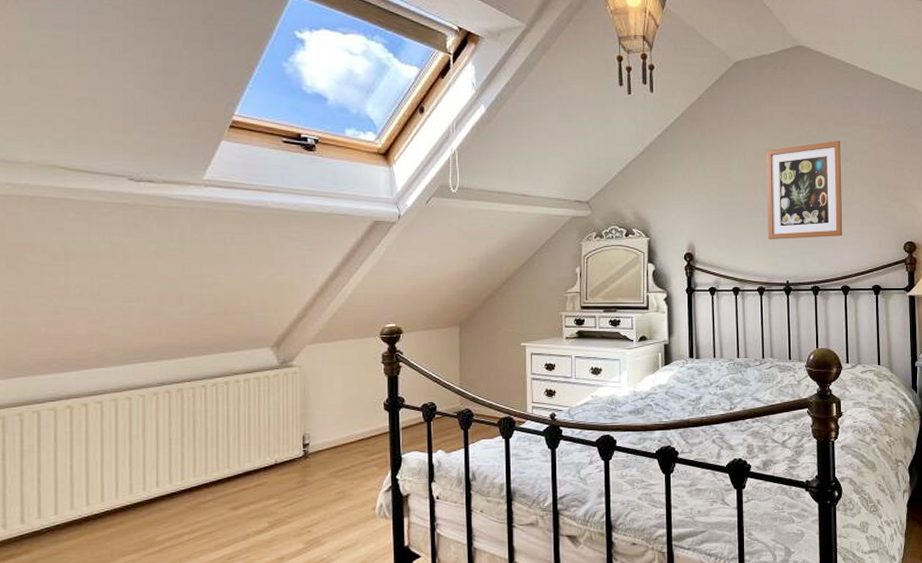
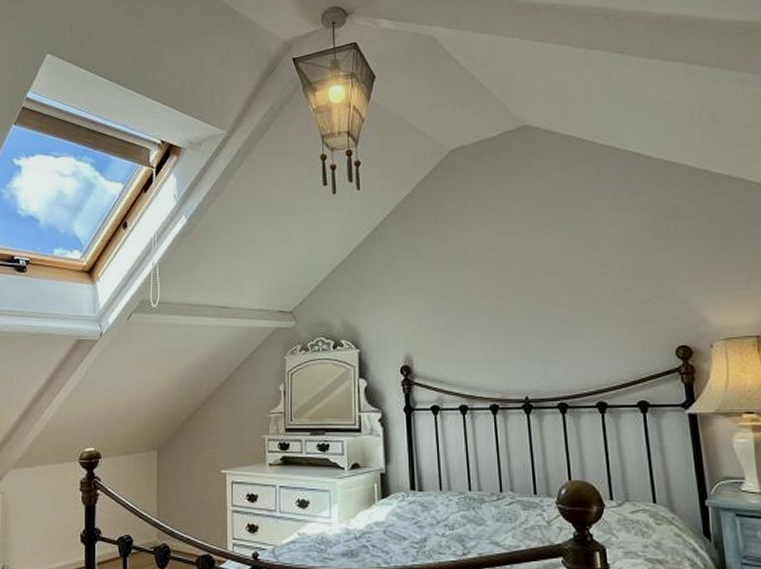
wall art: present [766,140,843,240] -> none [491,228,593,349]

